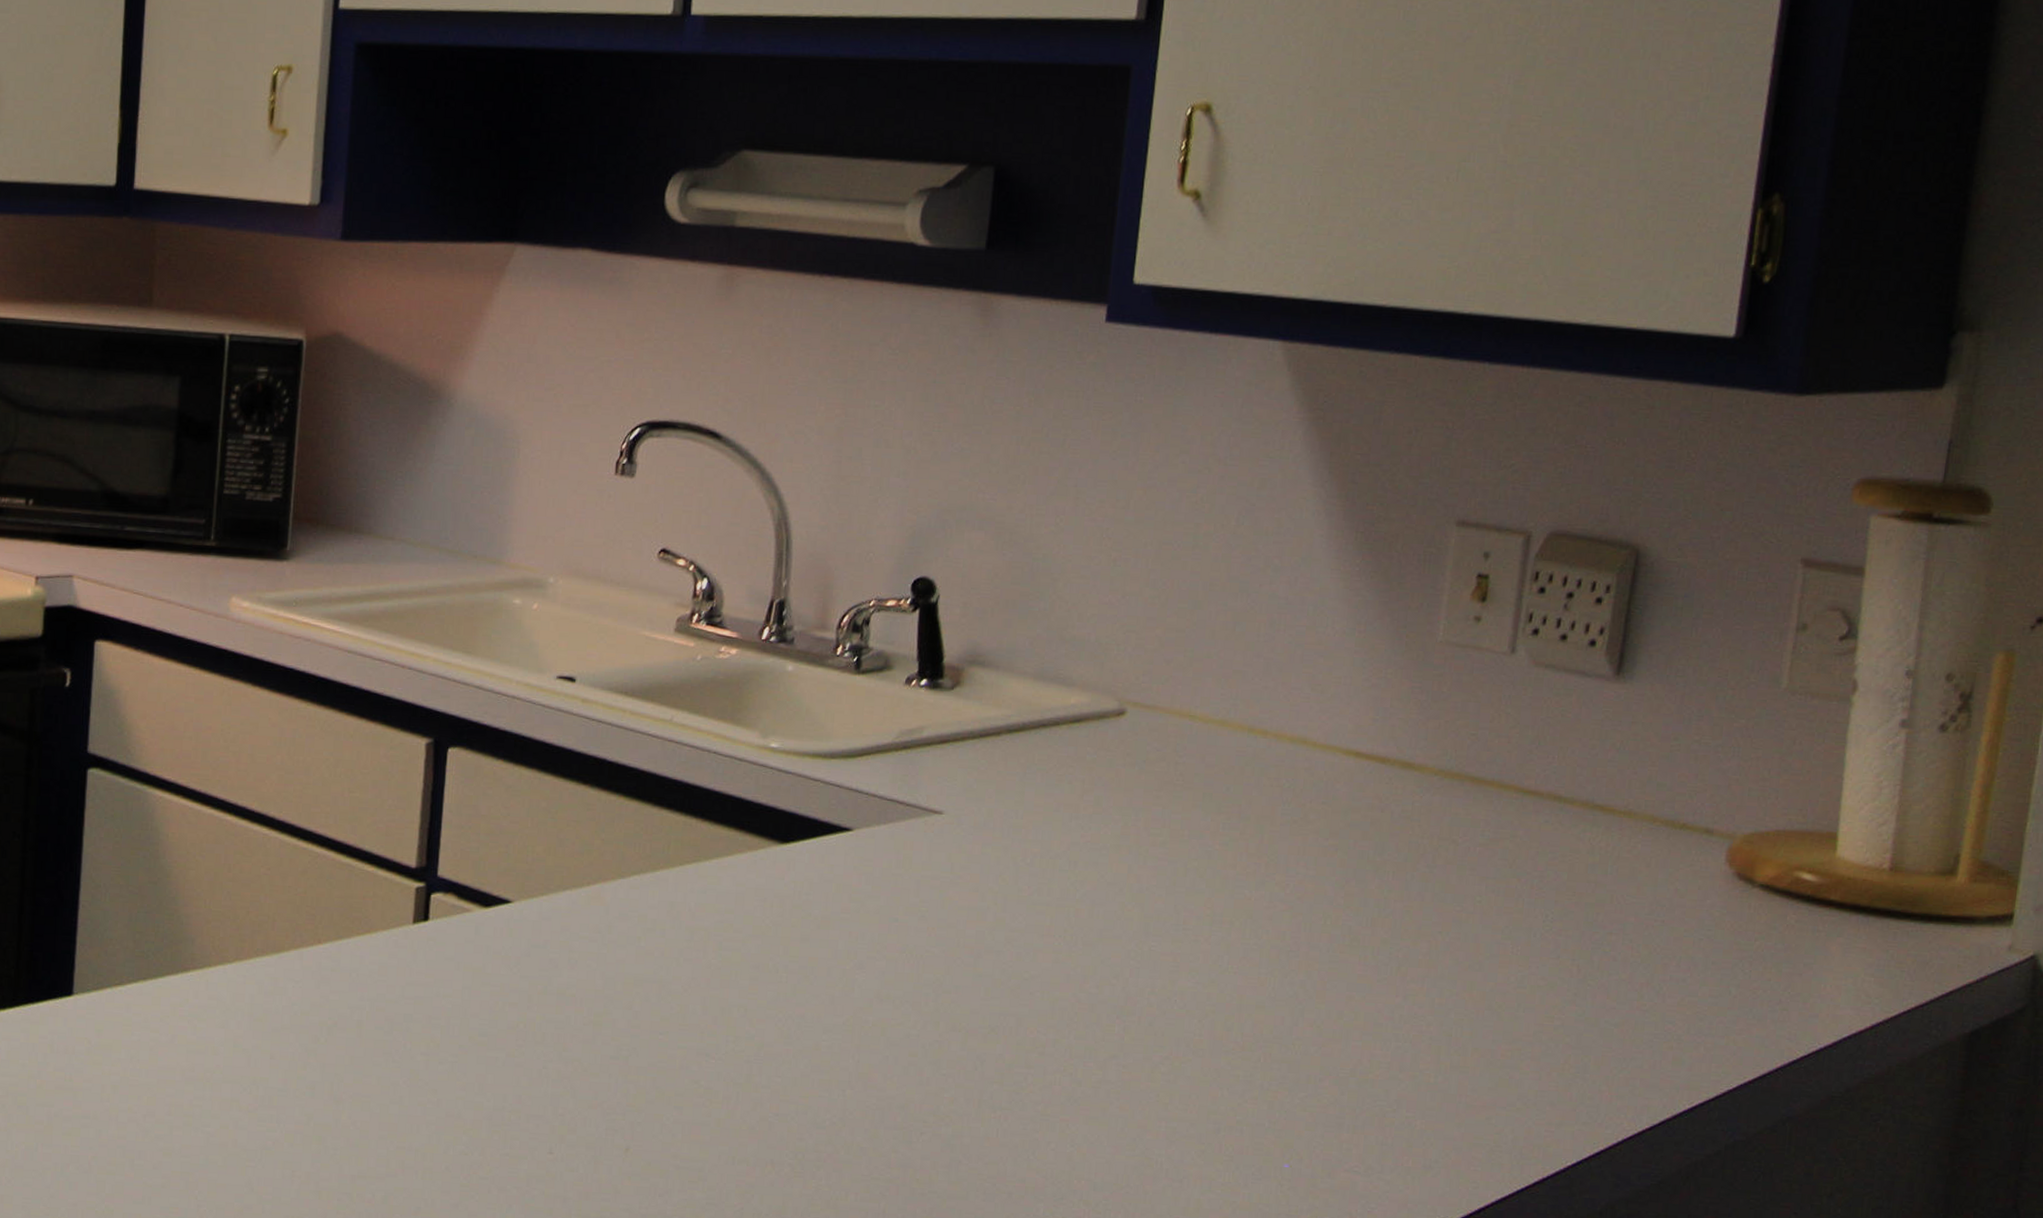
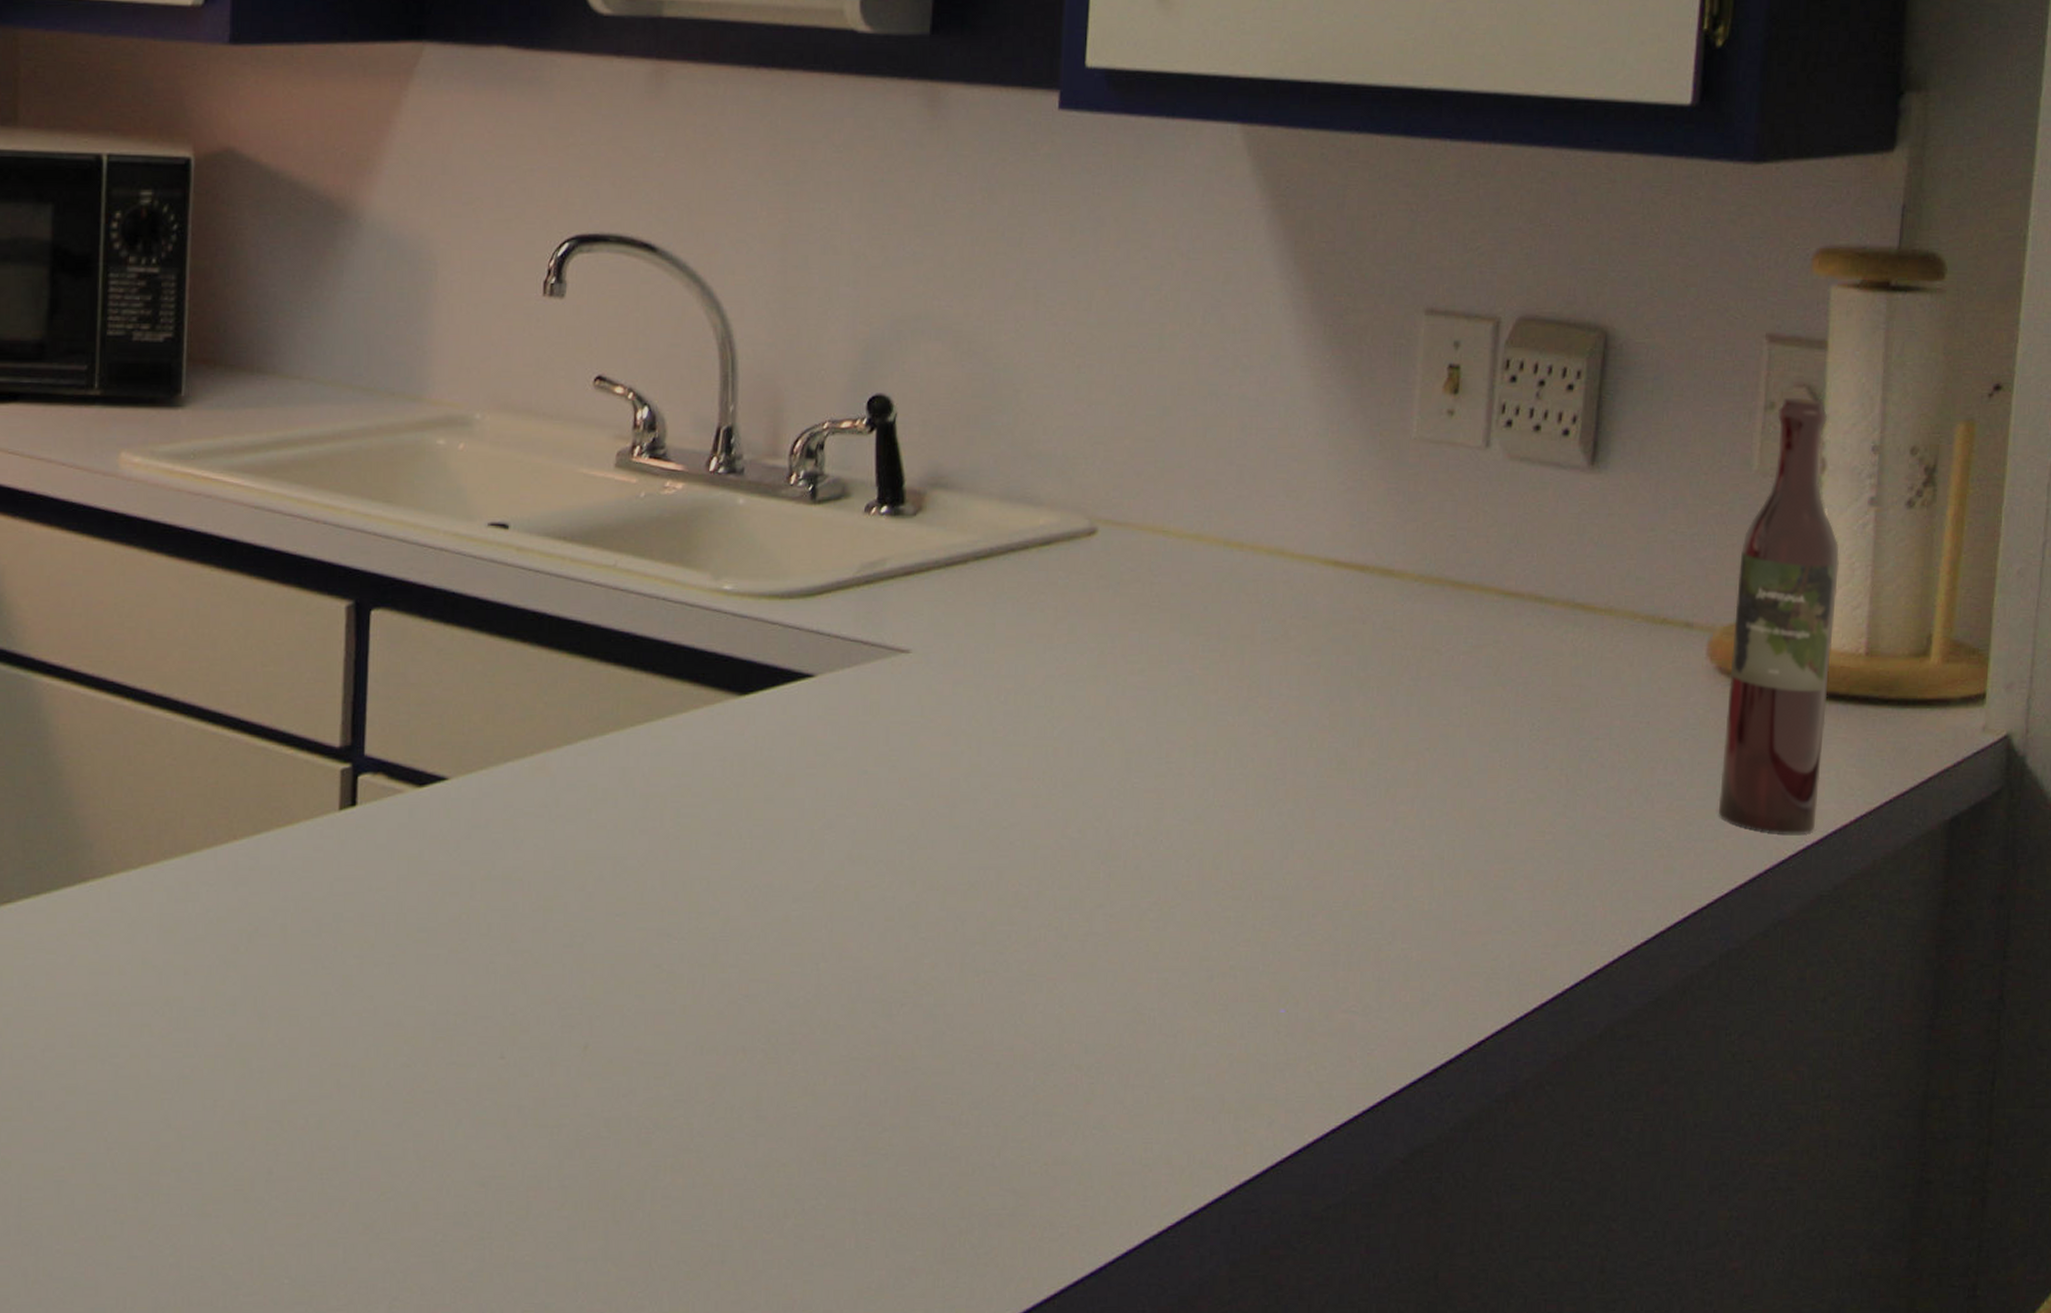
wine bottle: none [1731,620,1867,1036] -> present [1718,397,1839,833]

